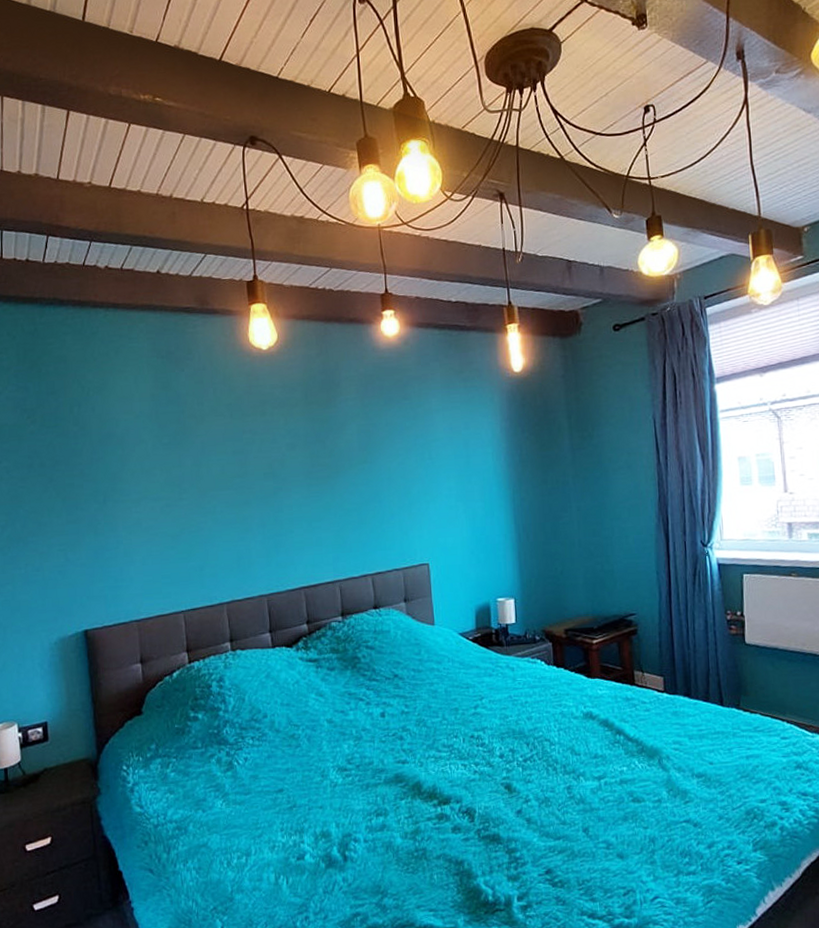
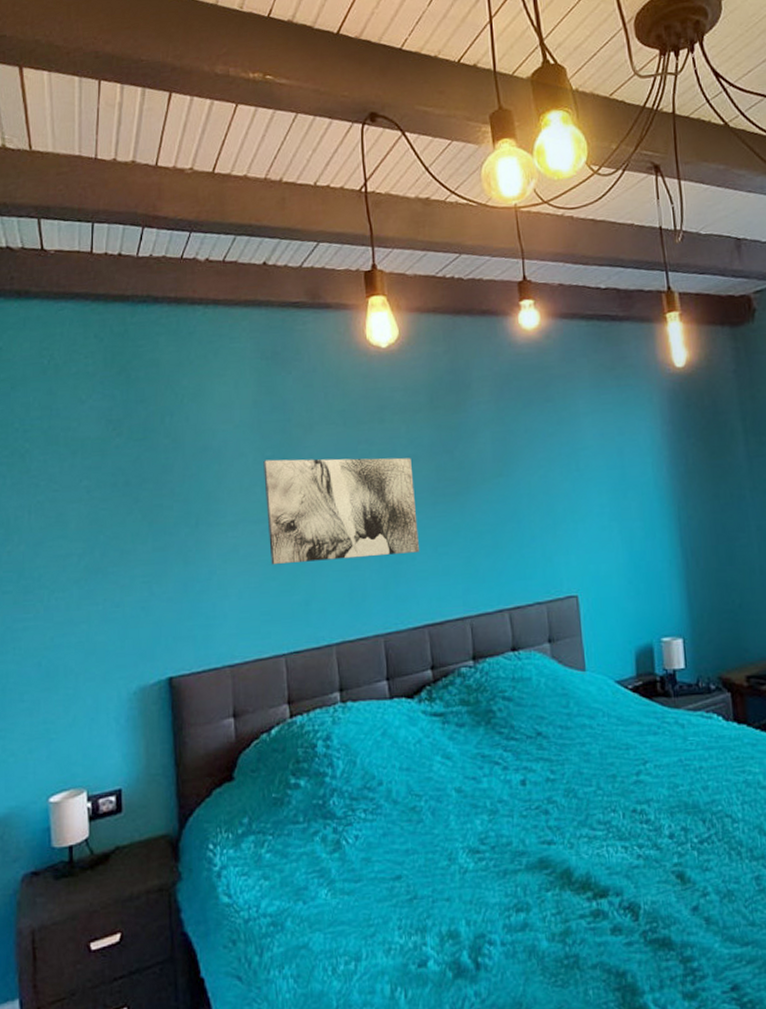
wall art: none [161,446,296,537] -> present [263,457,419,565]

